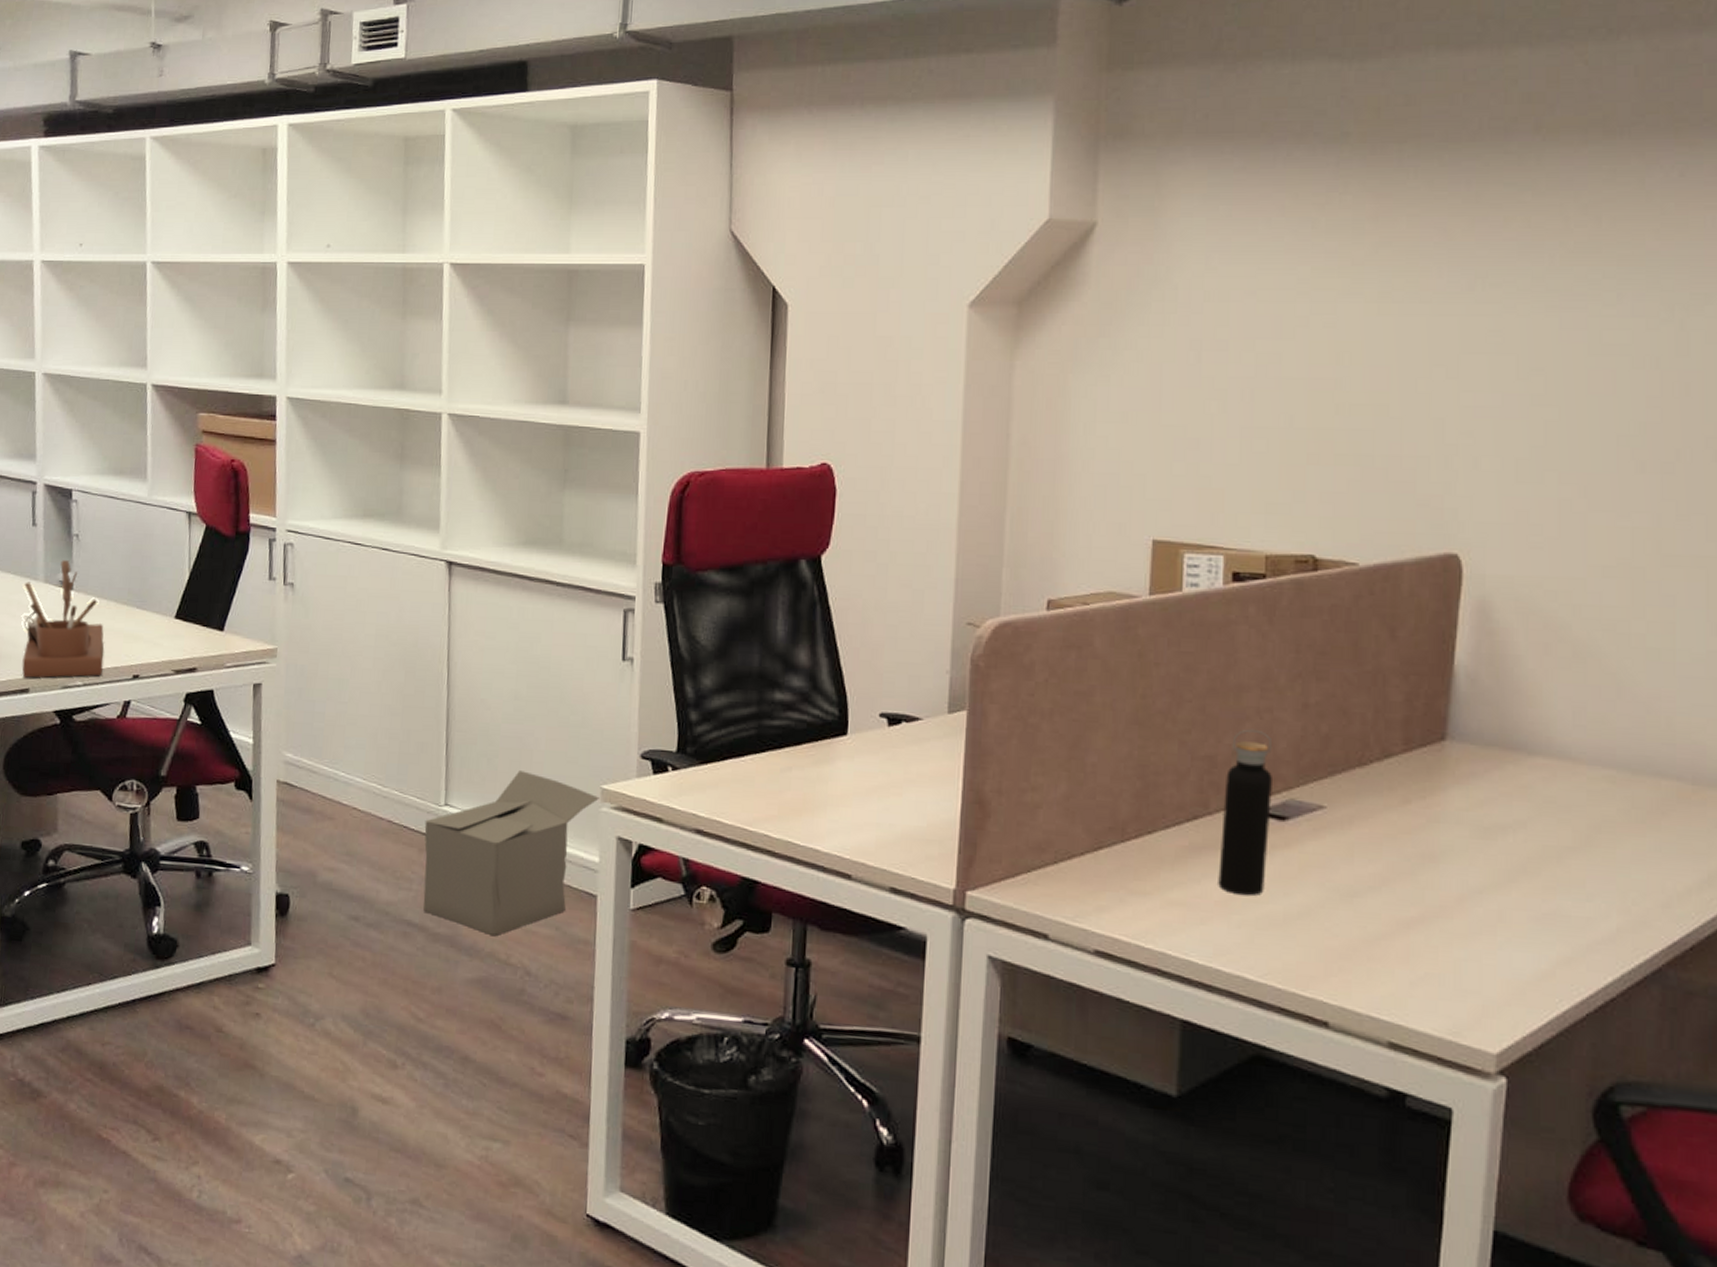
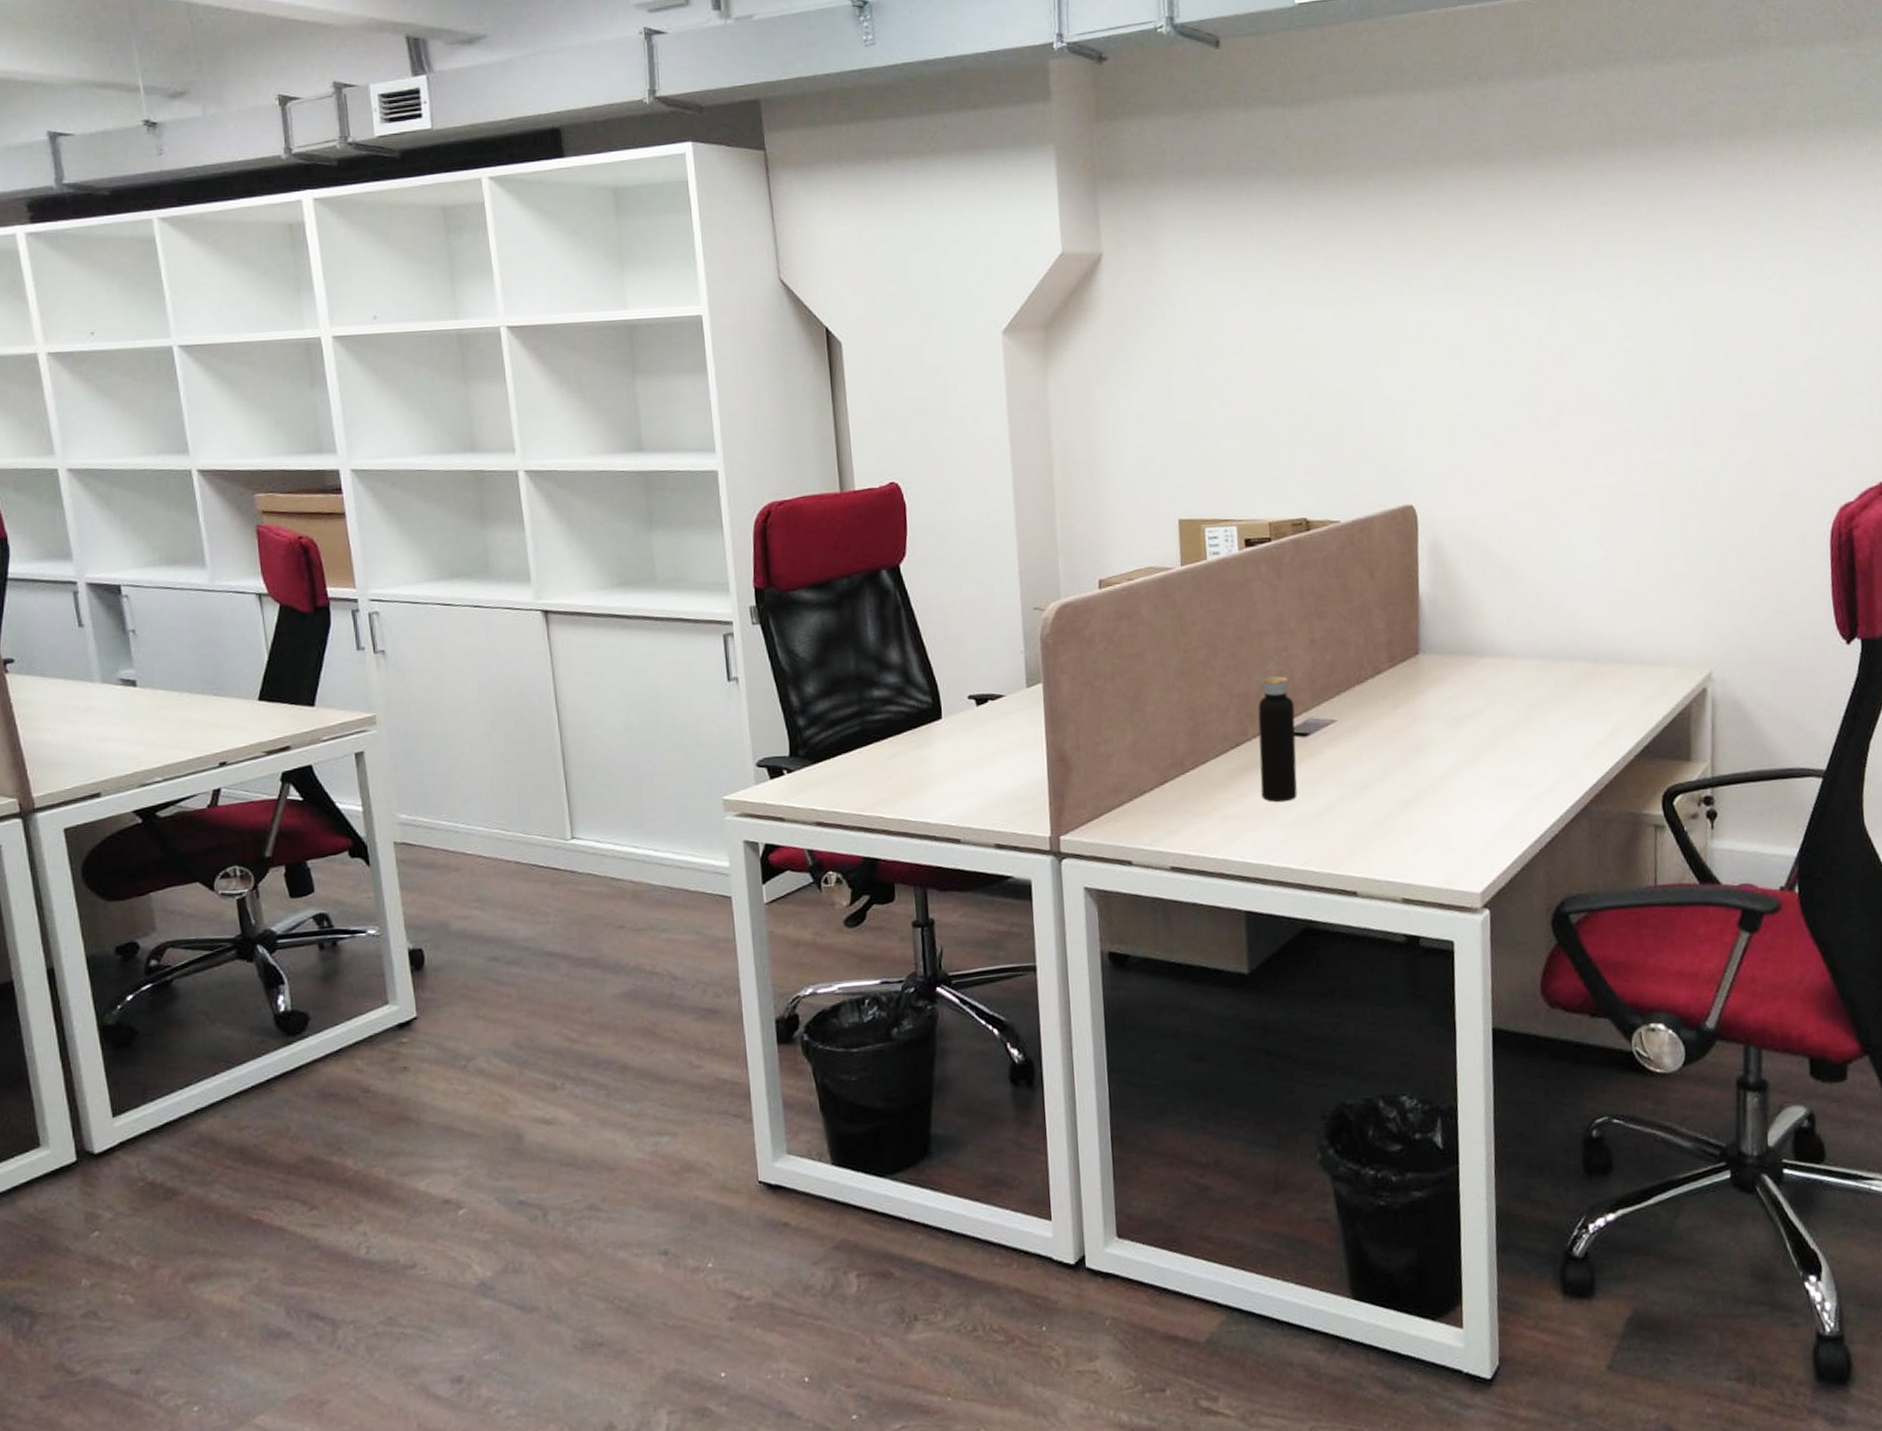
desk organizer: present [22,560,105,678] -> none [78,657,184,782]
cardboard box: present [423,771,599,937] -> none [553,795,722,951]

